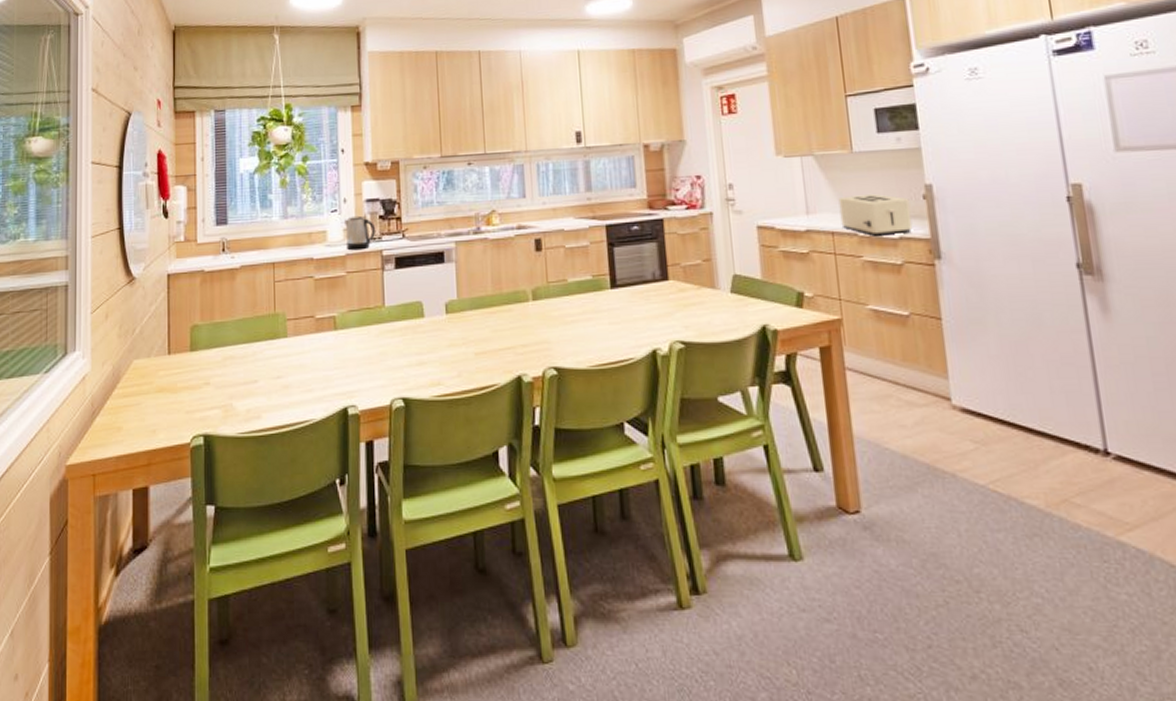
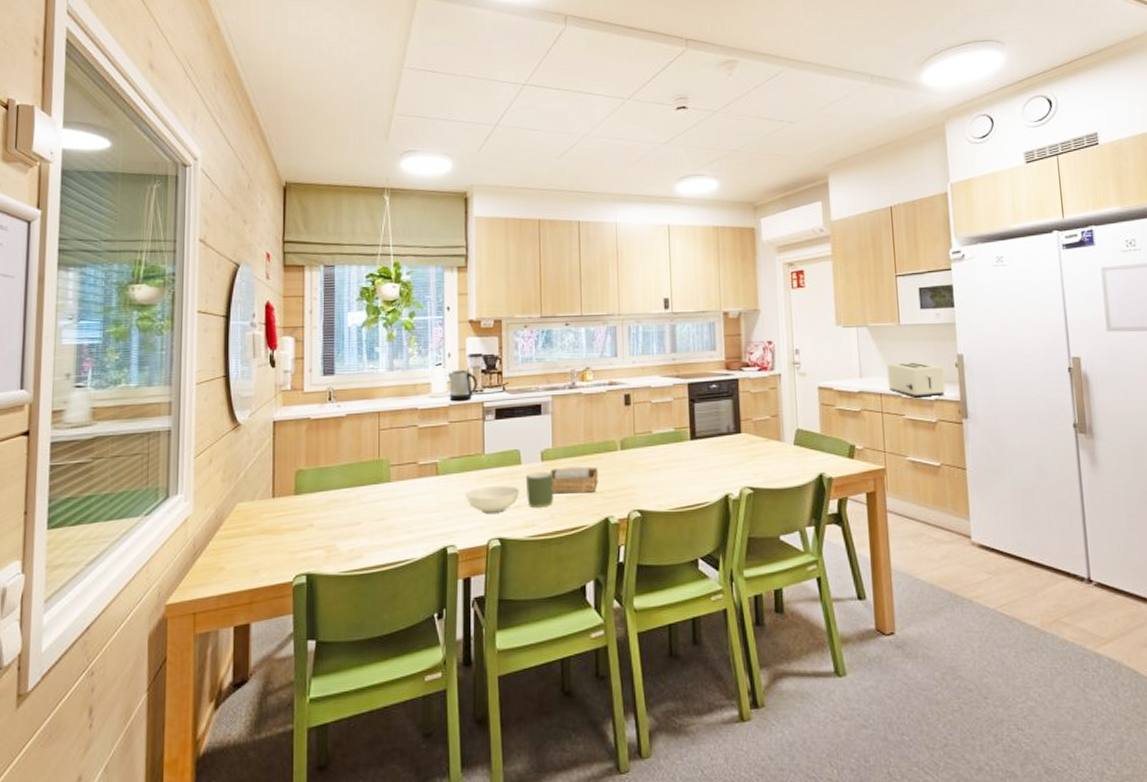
bowl: none [365,341,424,371] -> present [465,486,520,513]
mug: none [430,325,461,364] -> present [526,472,554,507]
napkin holder: none [455,319,509,350] -> present [550,466,598,494]

